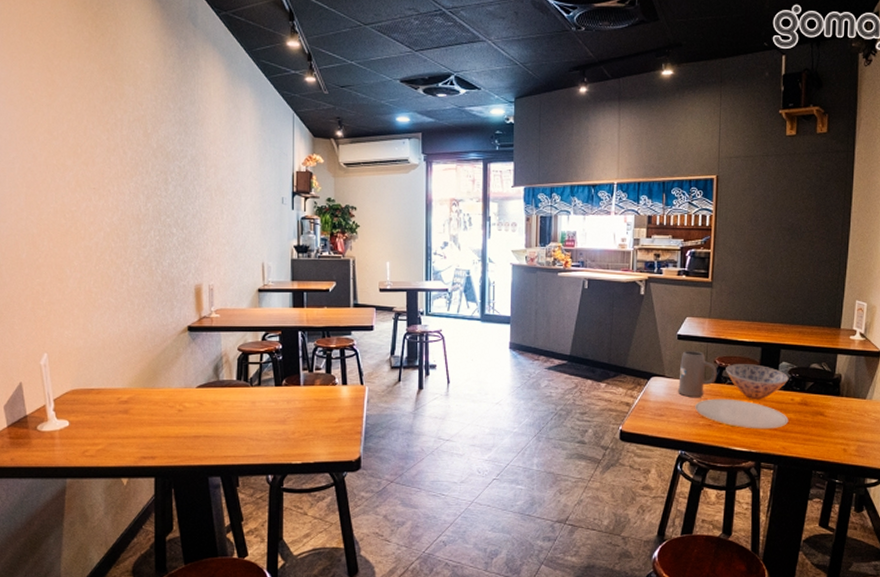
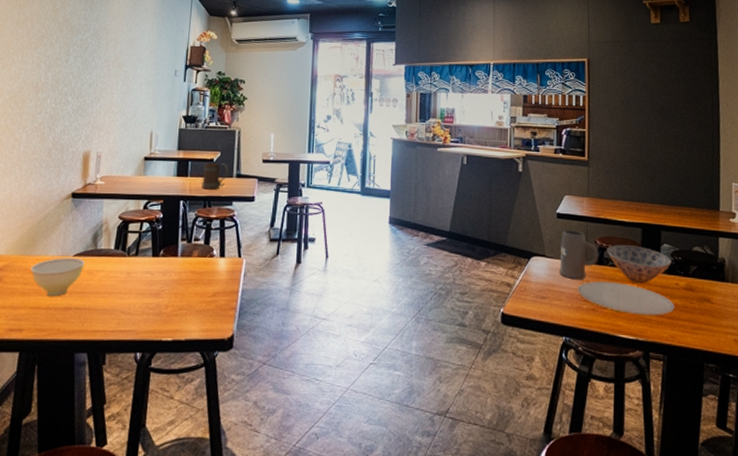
bowl: none [155,388,209,425] -> present [30,257,85,296]
beer mug: none [319,293,345,320] -> present [202,162,228,190]

